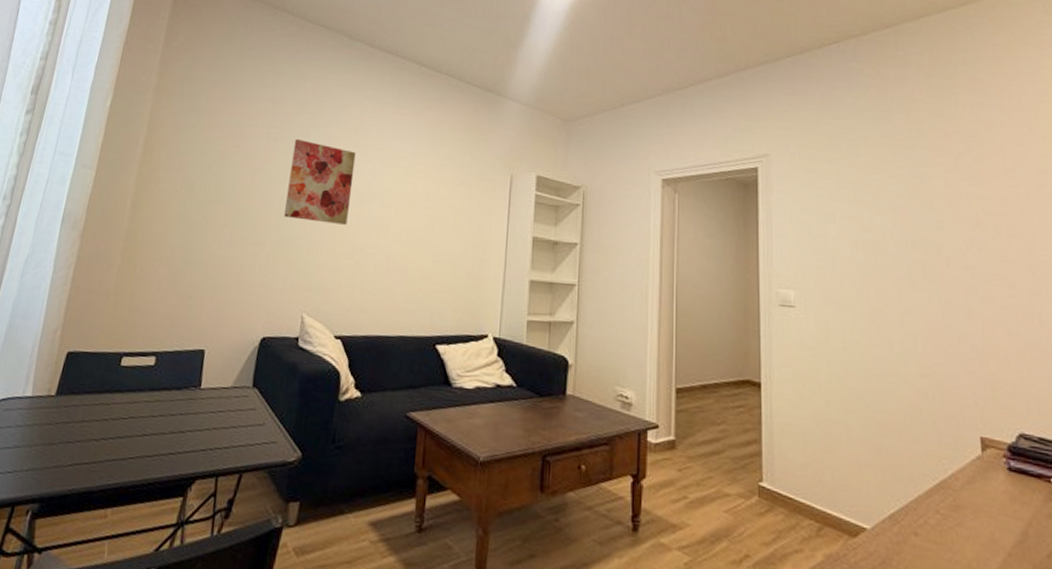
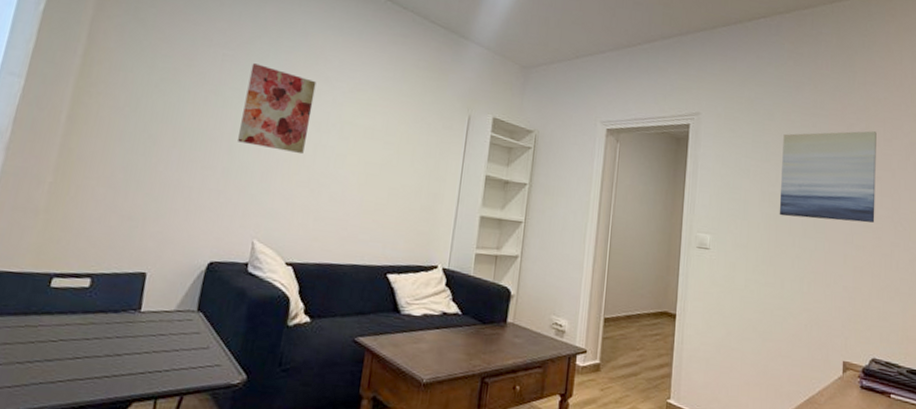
wall art: none [873,160,1004,269] -> present [779,131,877,223]

